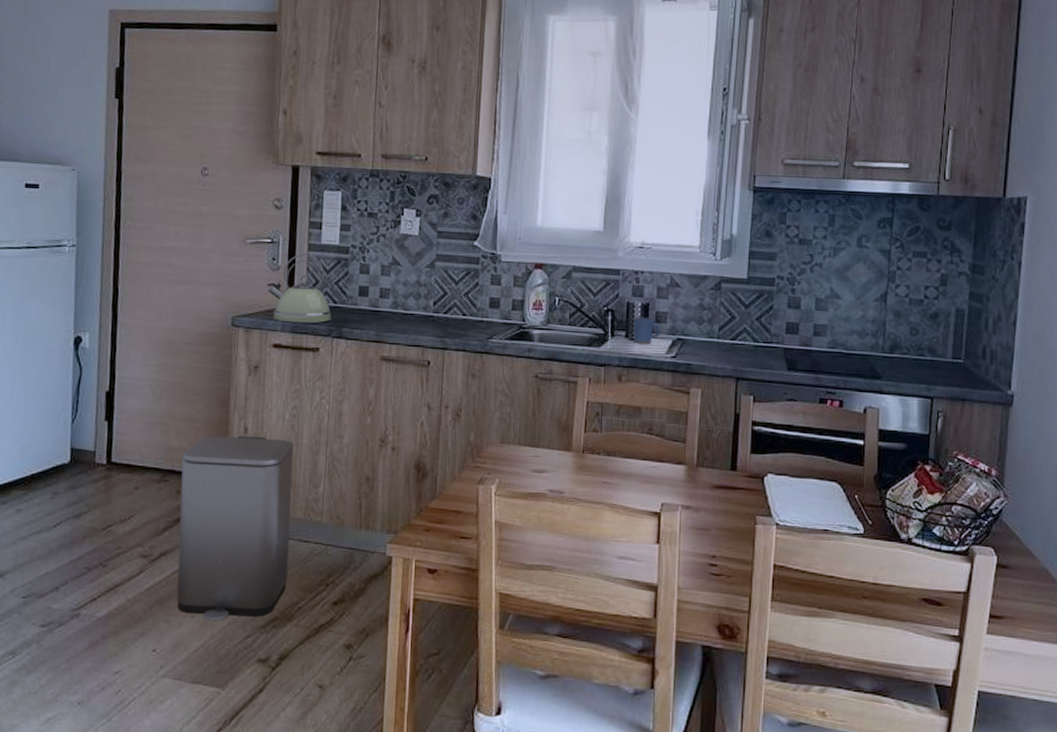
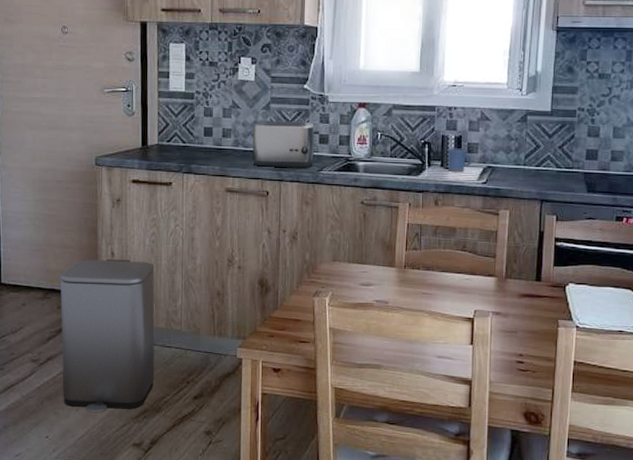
kettle: present [266,254,333,324] -> none [123,100,182,162]
toaster: none [413,280,491,336] -> present [252,120,320,169]

